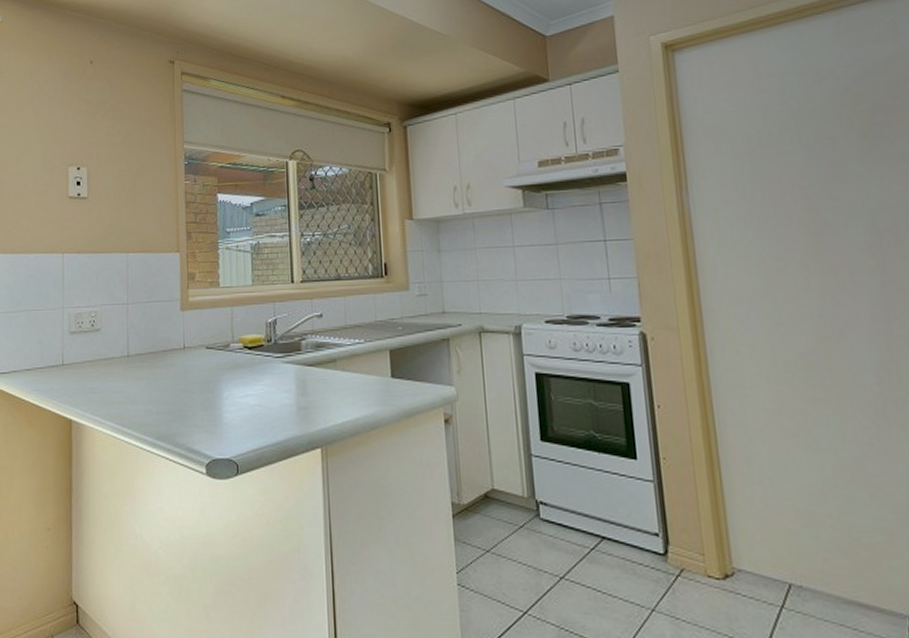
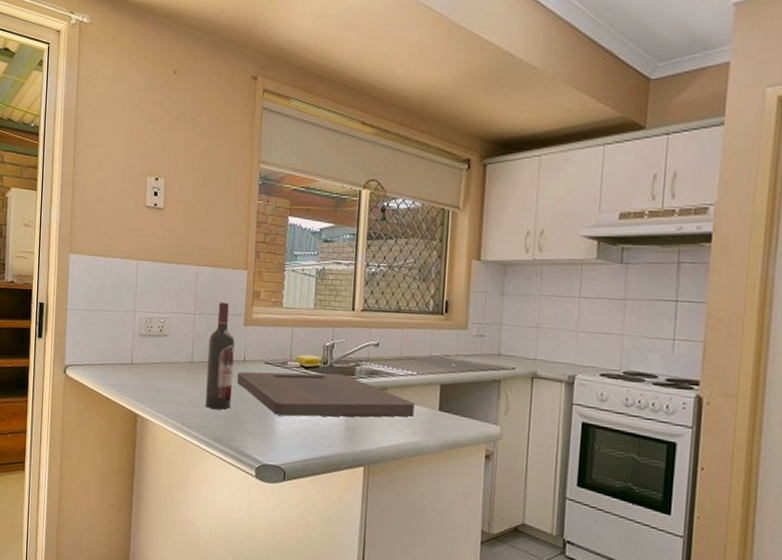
wine bottle: none [144,288,174,404] -> present [205,302,235,410]
cutting board: none [178,350,367,403] -> present [237,371,415,417]

